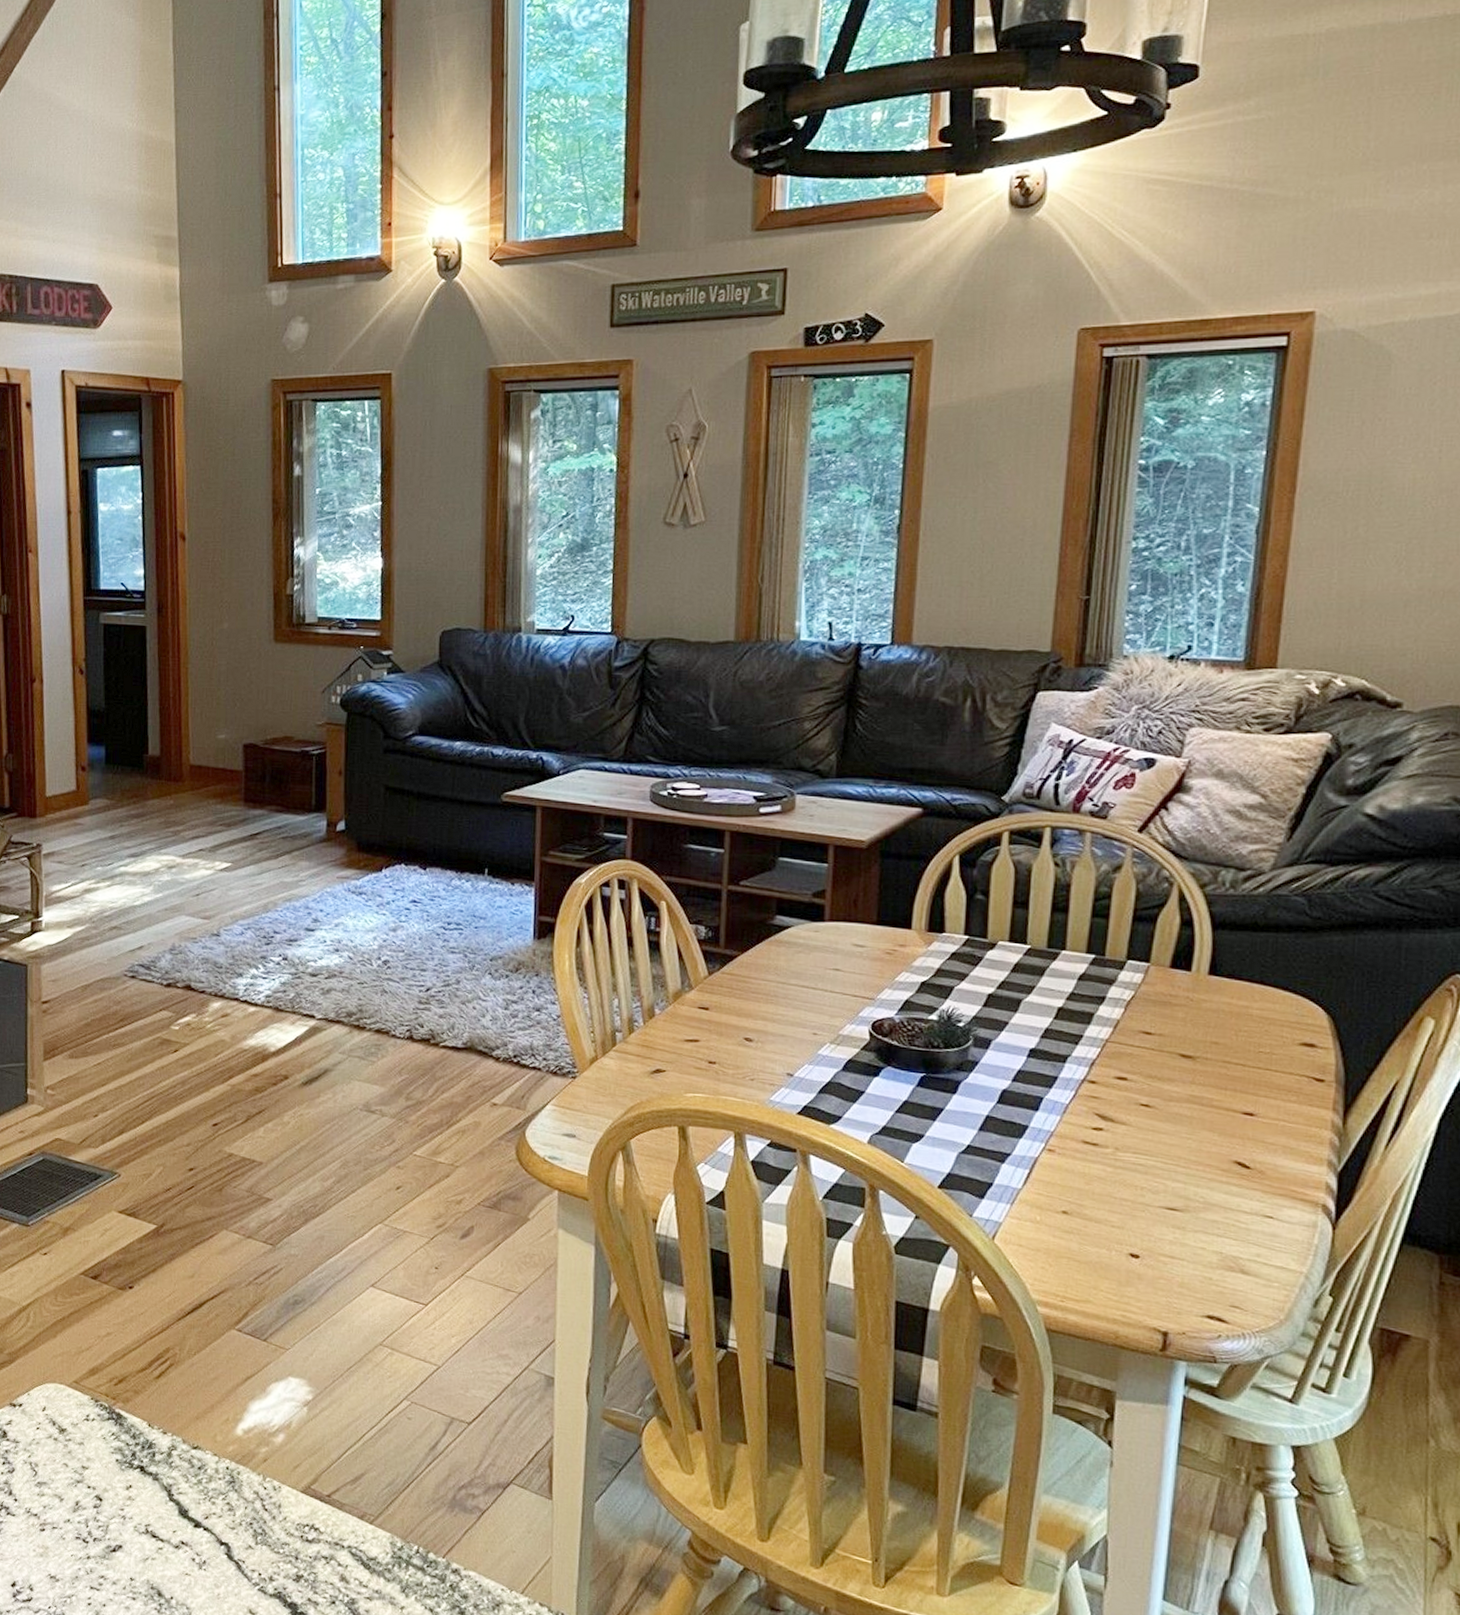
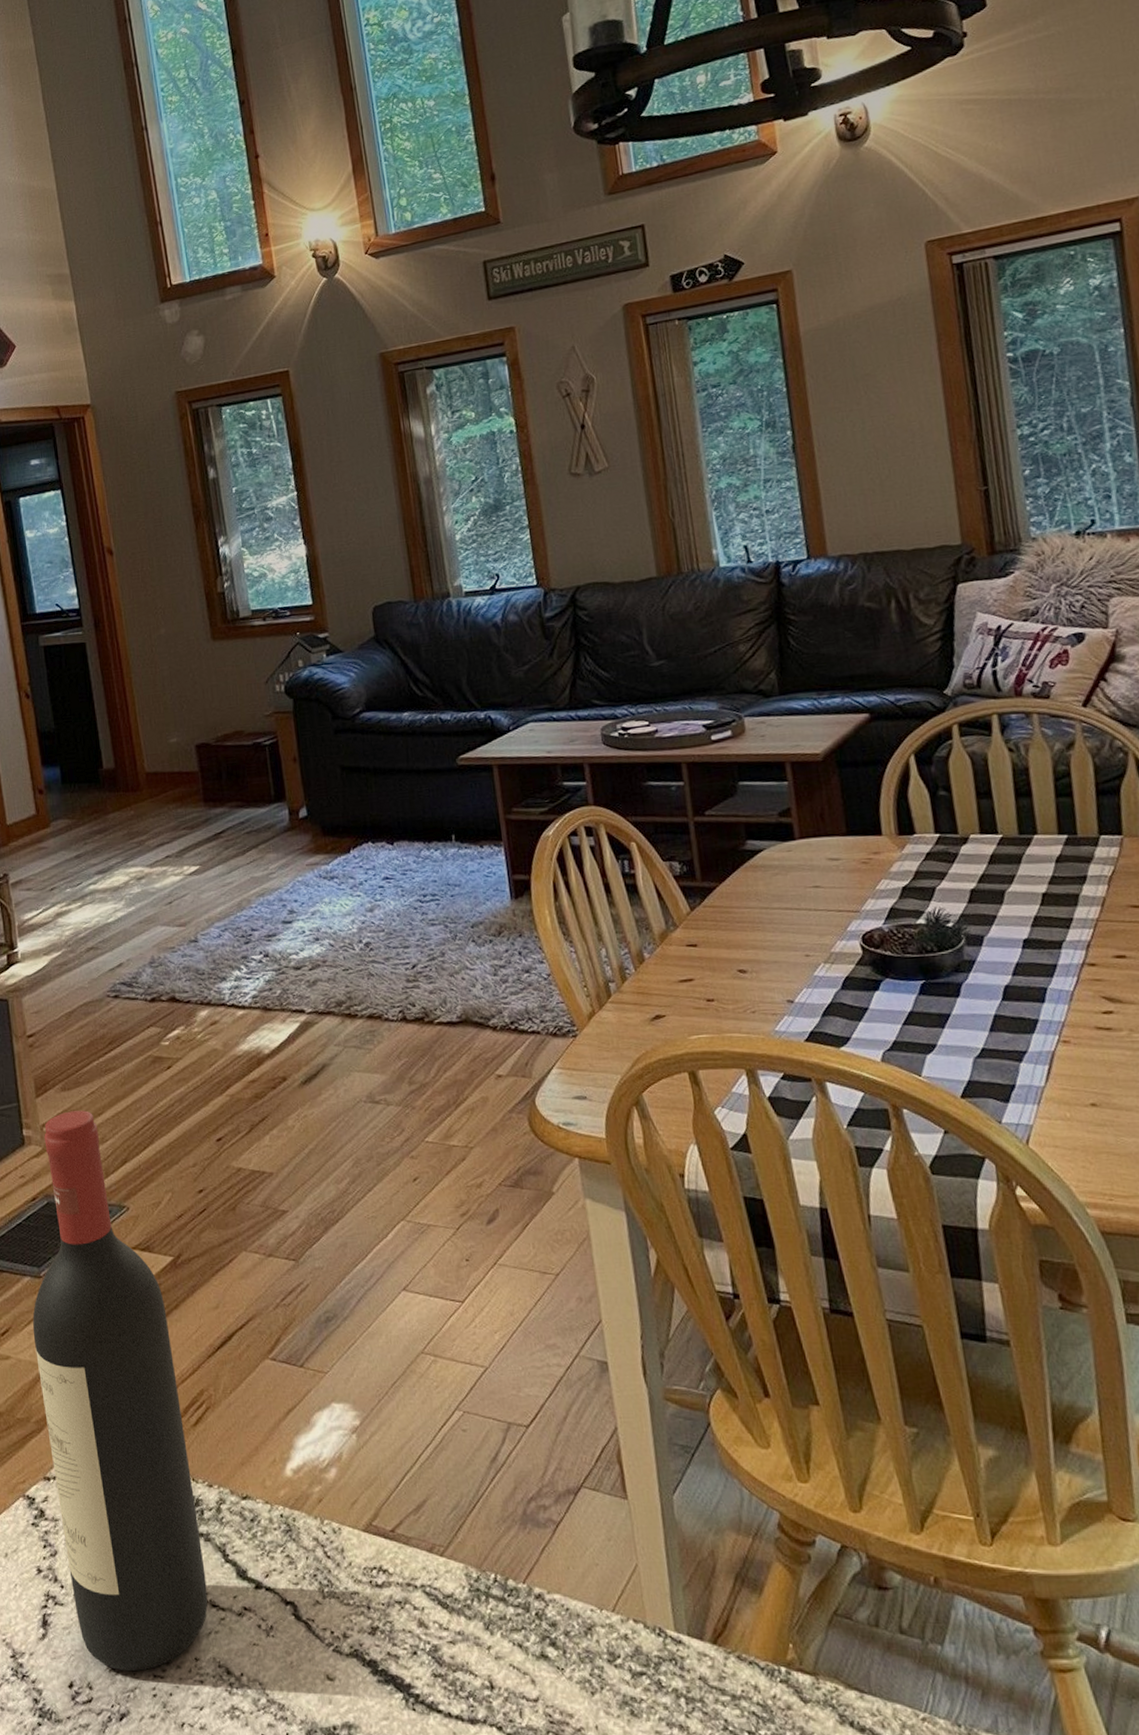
wine bottle: none [15,1078,150,1582] -> present [32,1110,208,1672]

